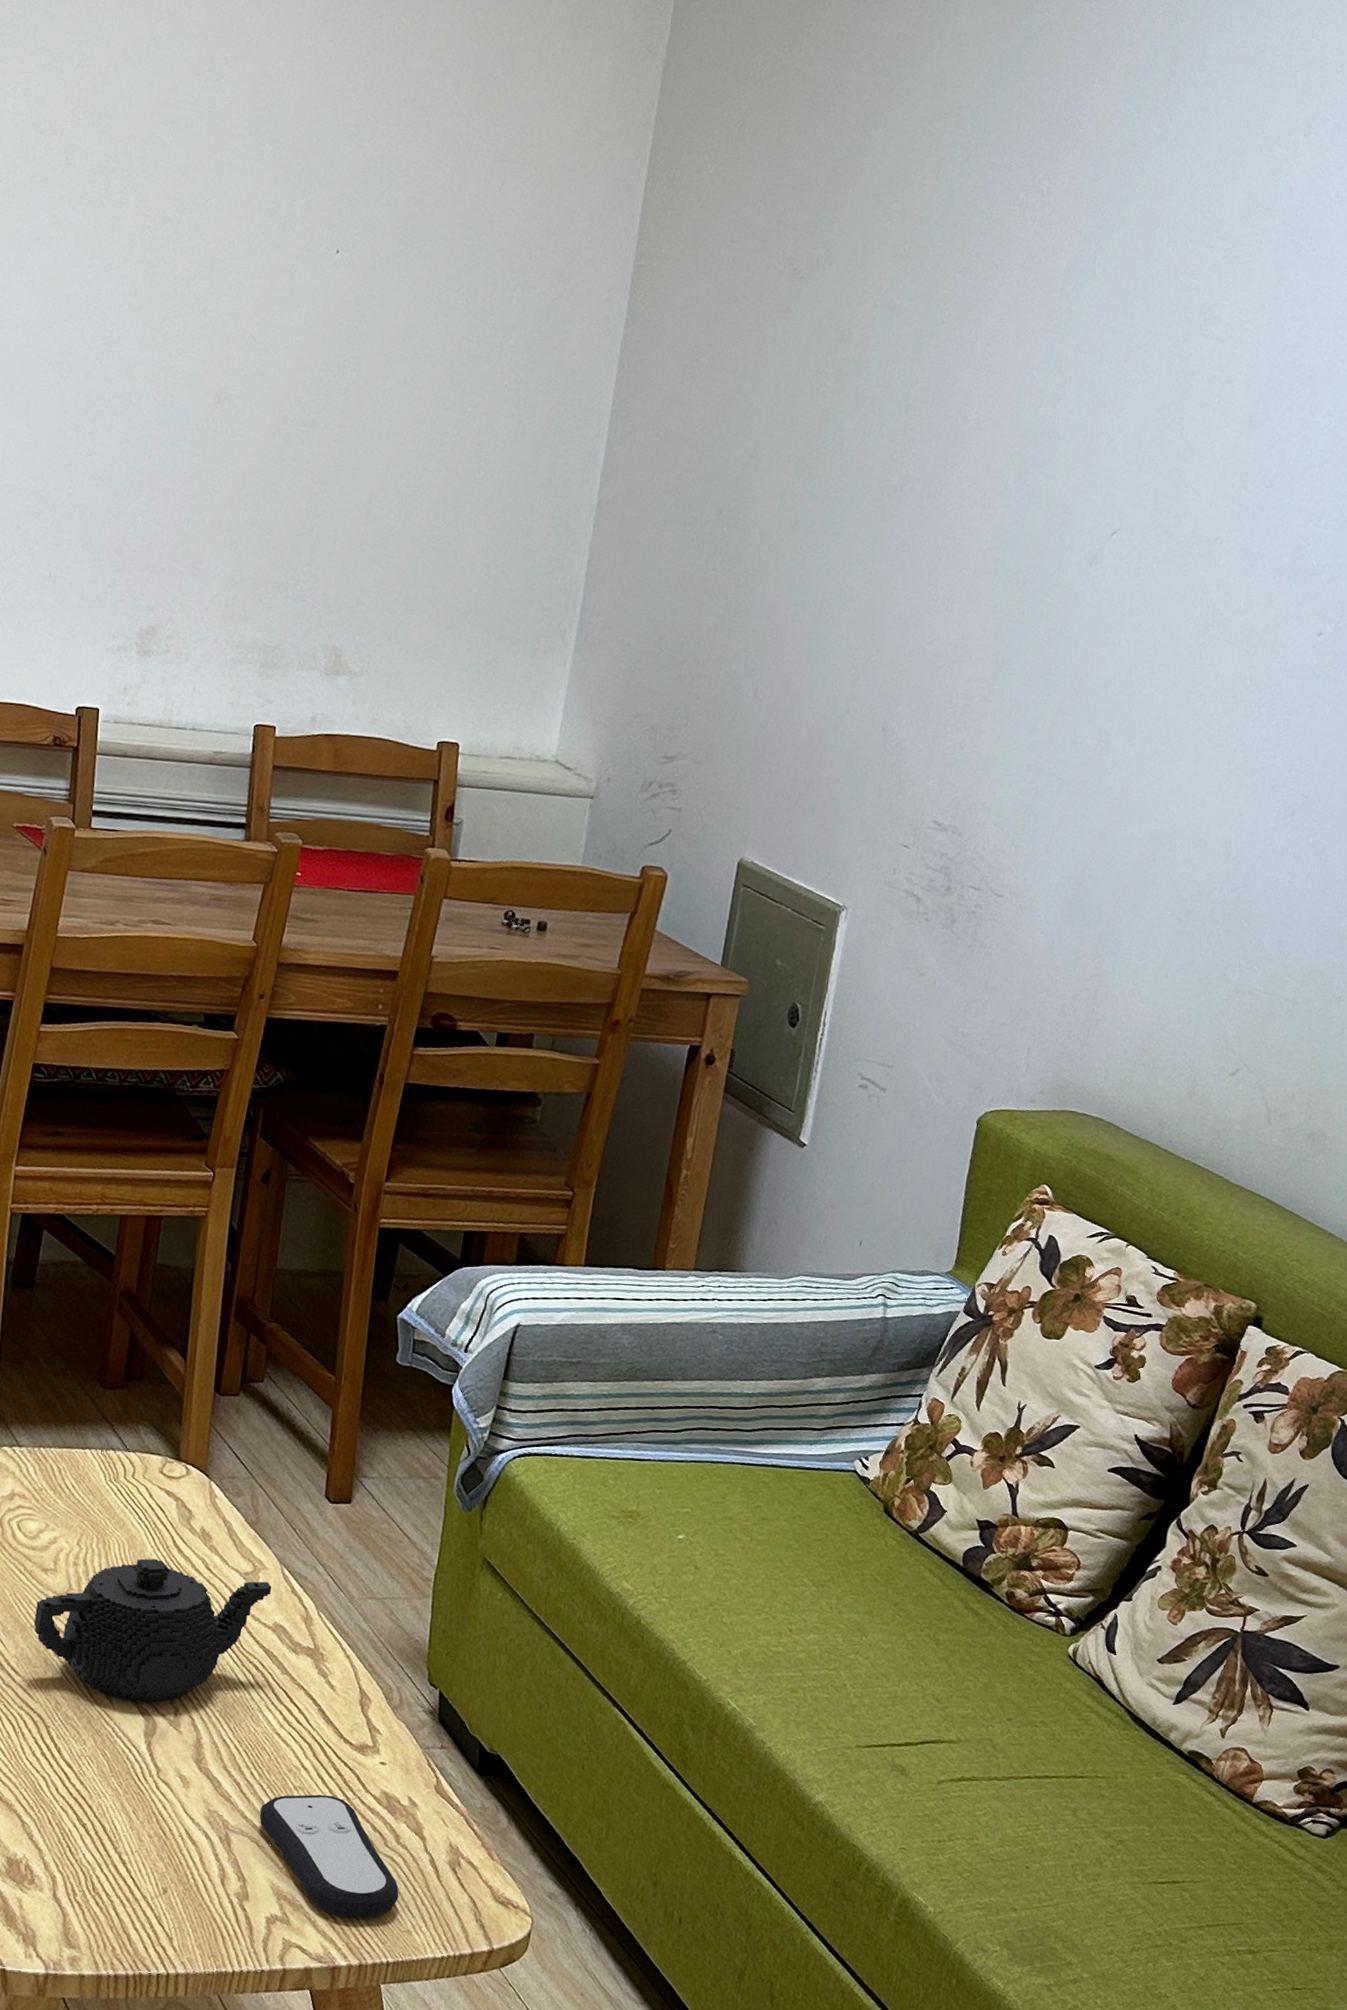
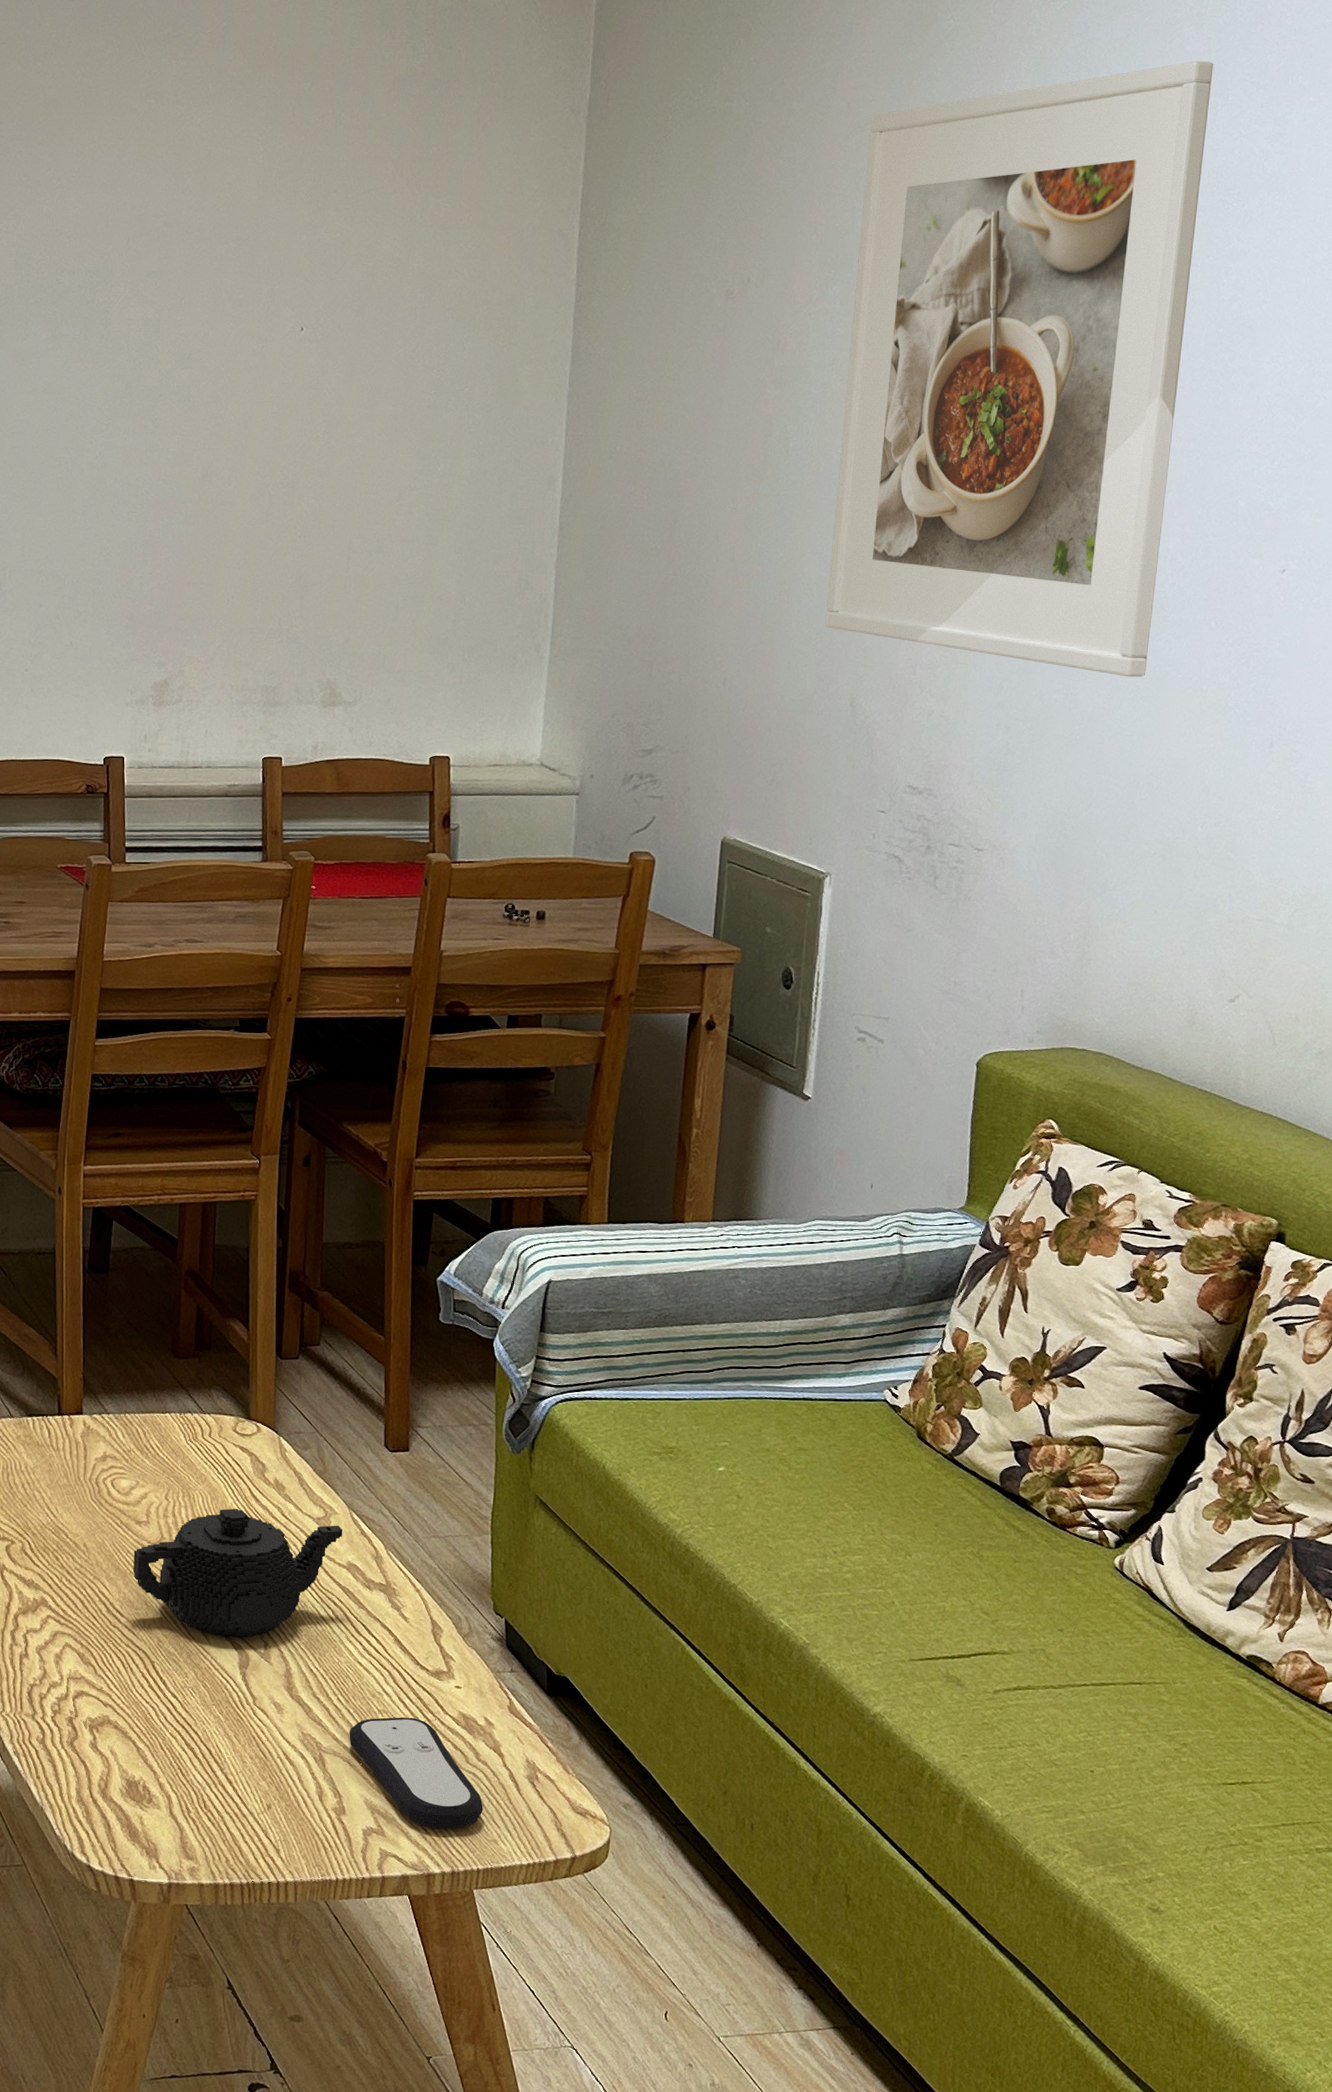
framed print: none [864,92,1299,730] -> present [825,60,1213,678]

